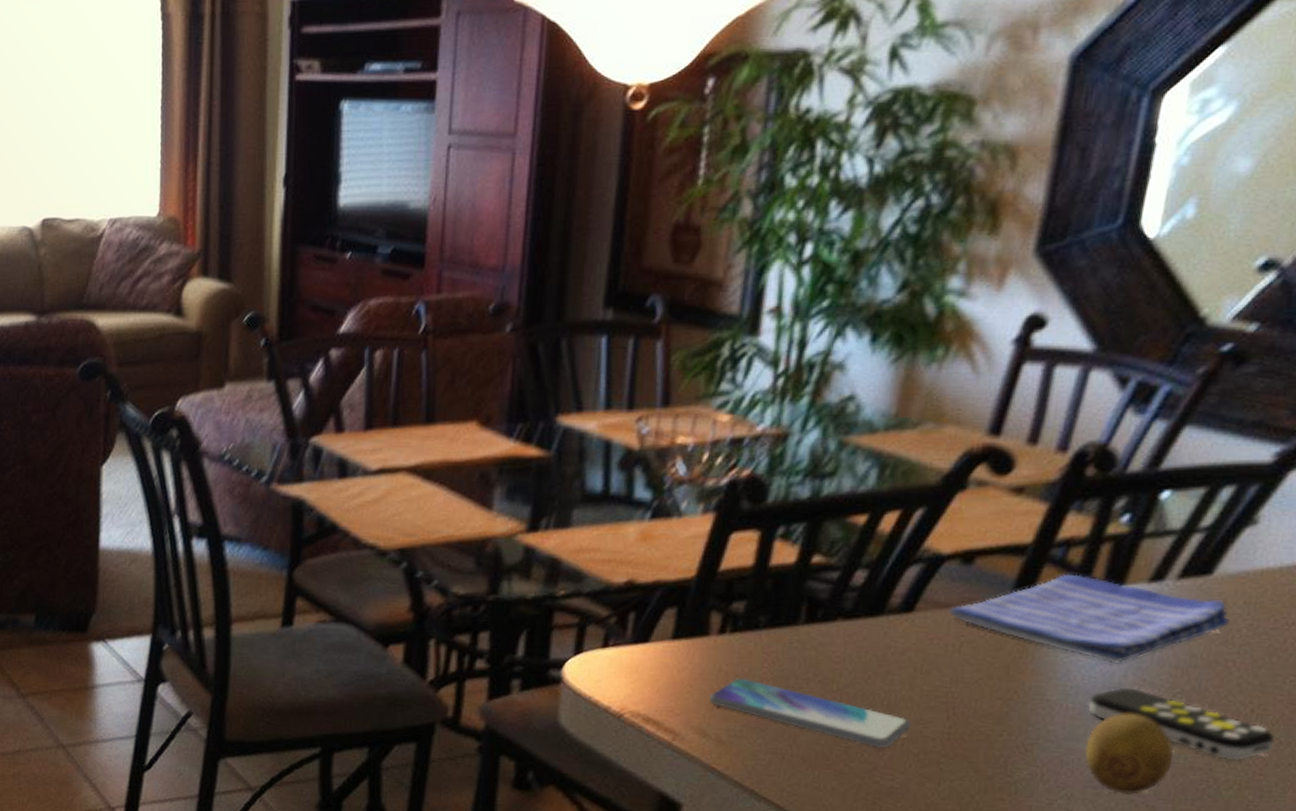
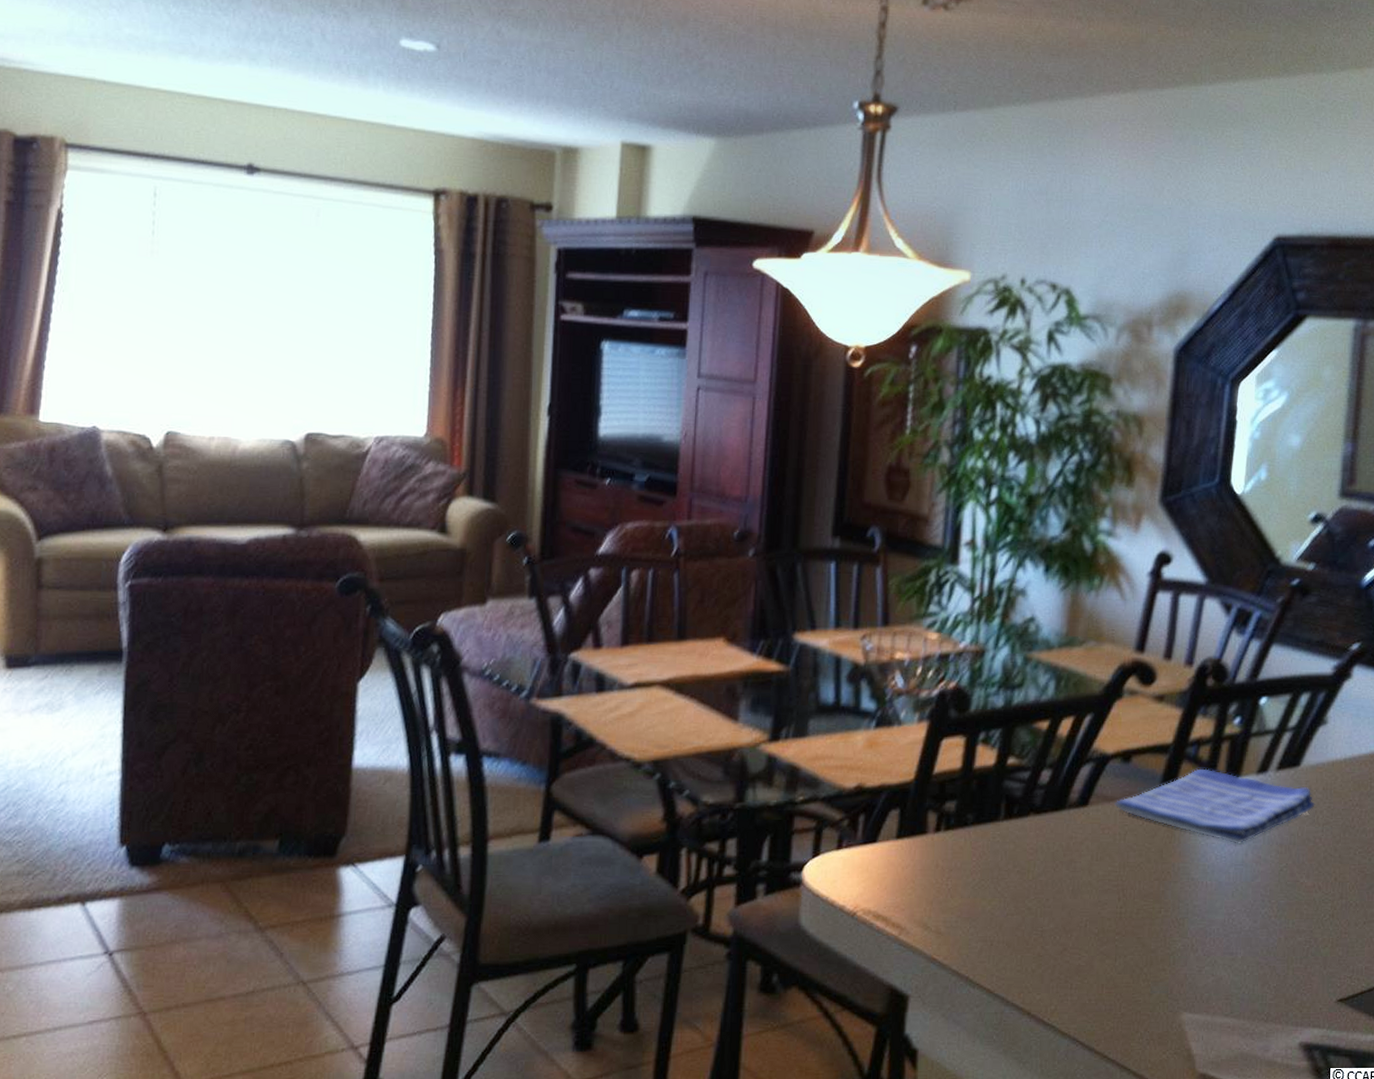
smartphone: present [709,678,911,748] -> none [928,872,1091,930]
fruit: present [1084,713,1174,795] -> none [1222,886,1285,957]
remote control: present [1088,687,1275,761] -> none [1222,864,1353,923]

